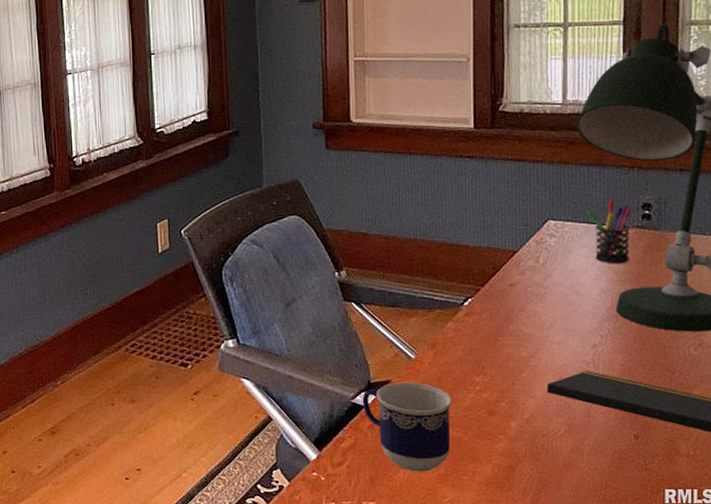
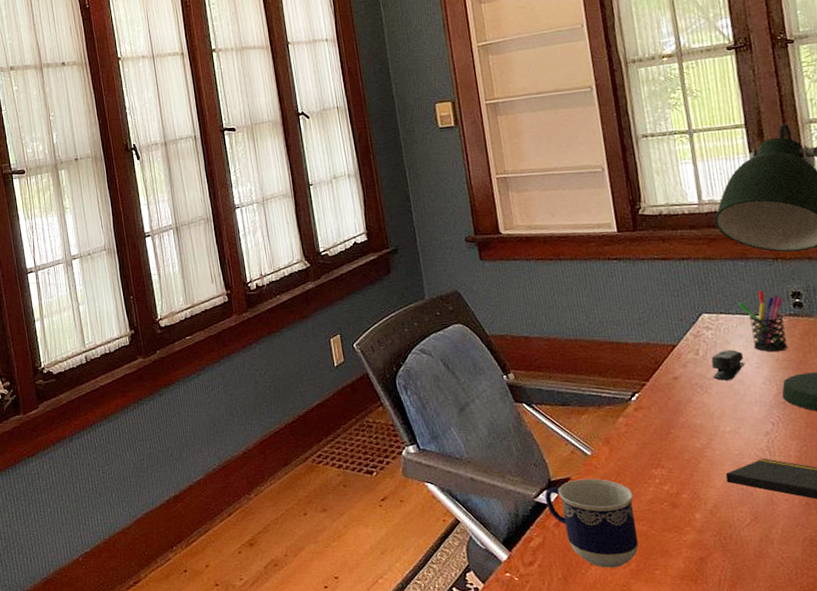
stapler: none [549,259,584,290] -> present [711,349,745,381]

